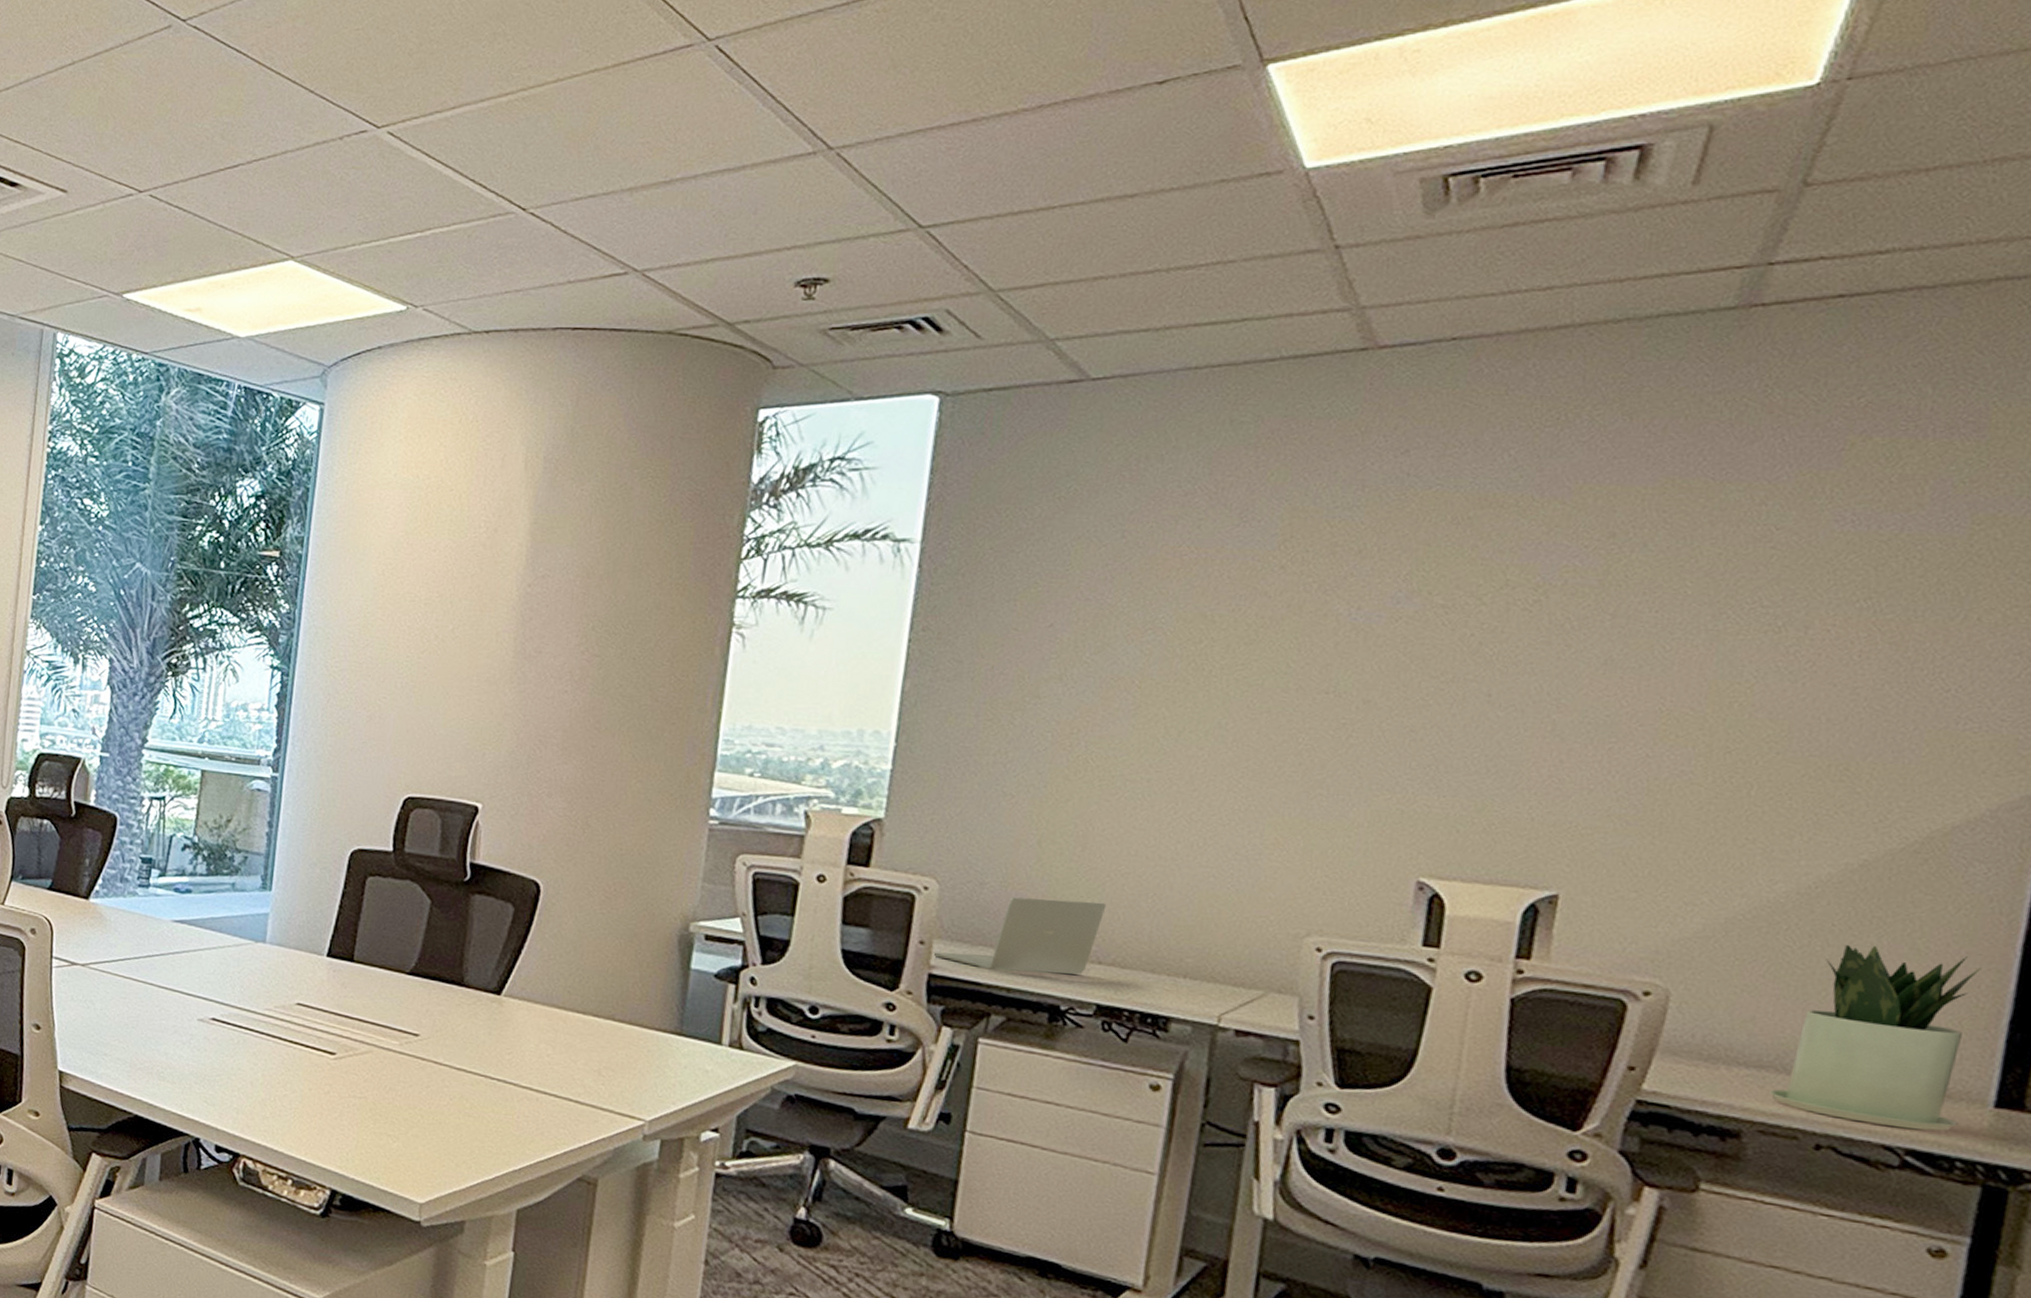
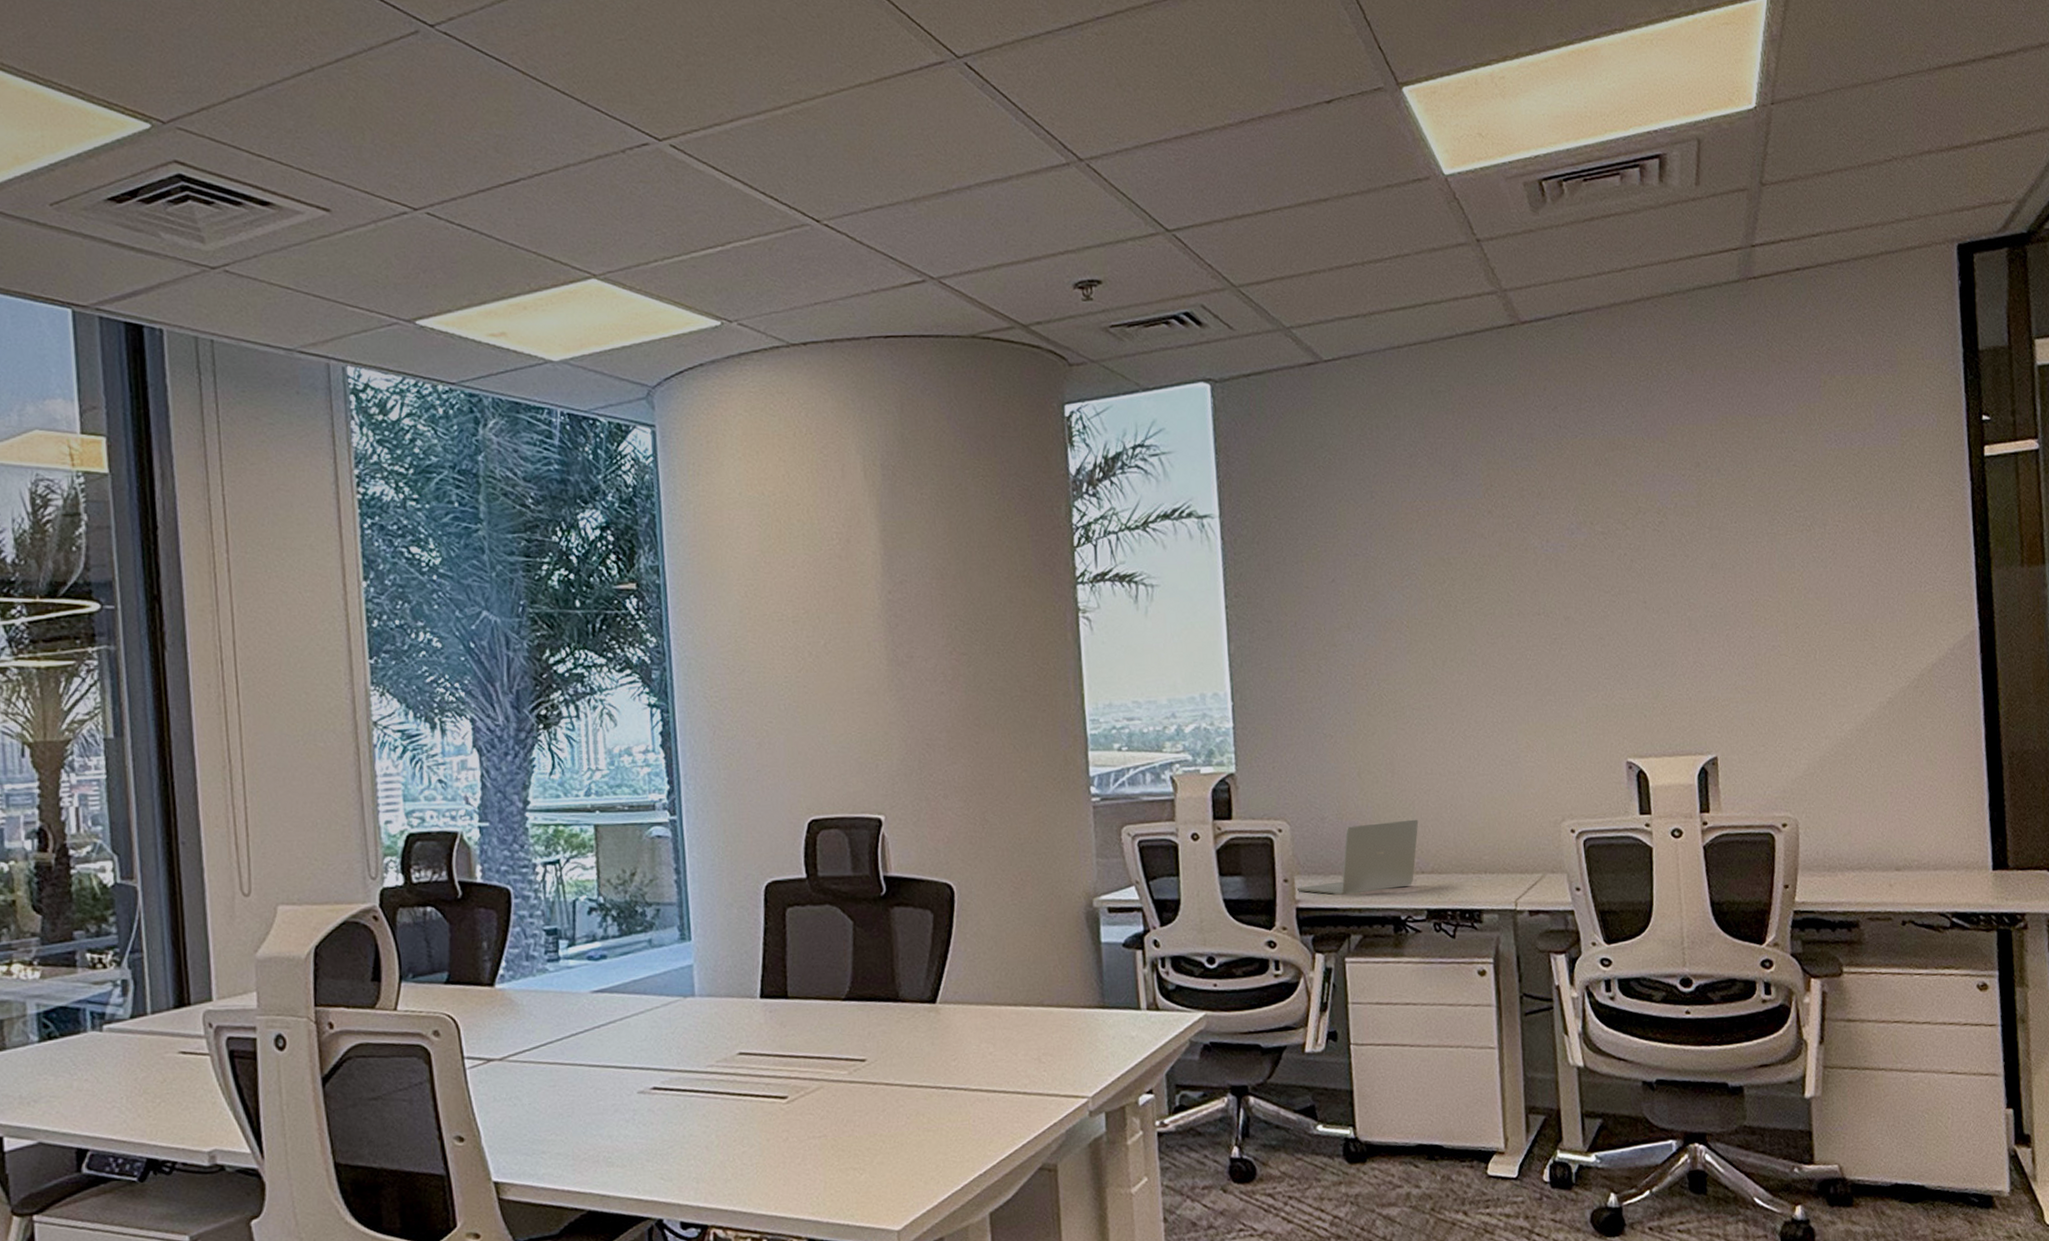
planter: present [1768,945,1981,1131] -> none [1868,760,1976,899]

